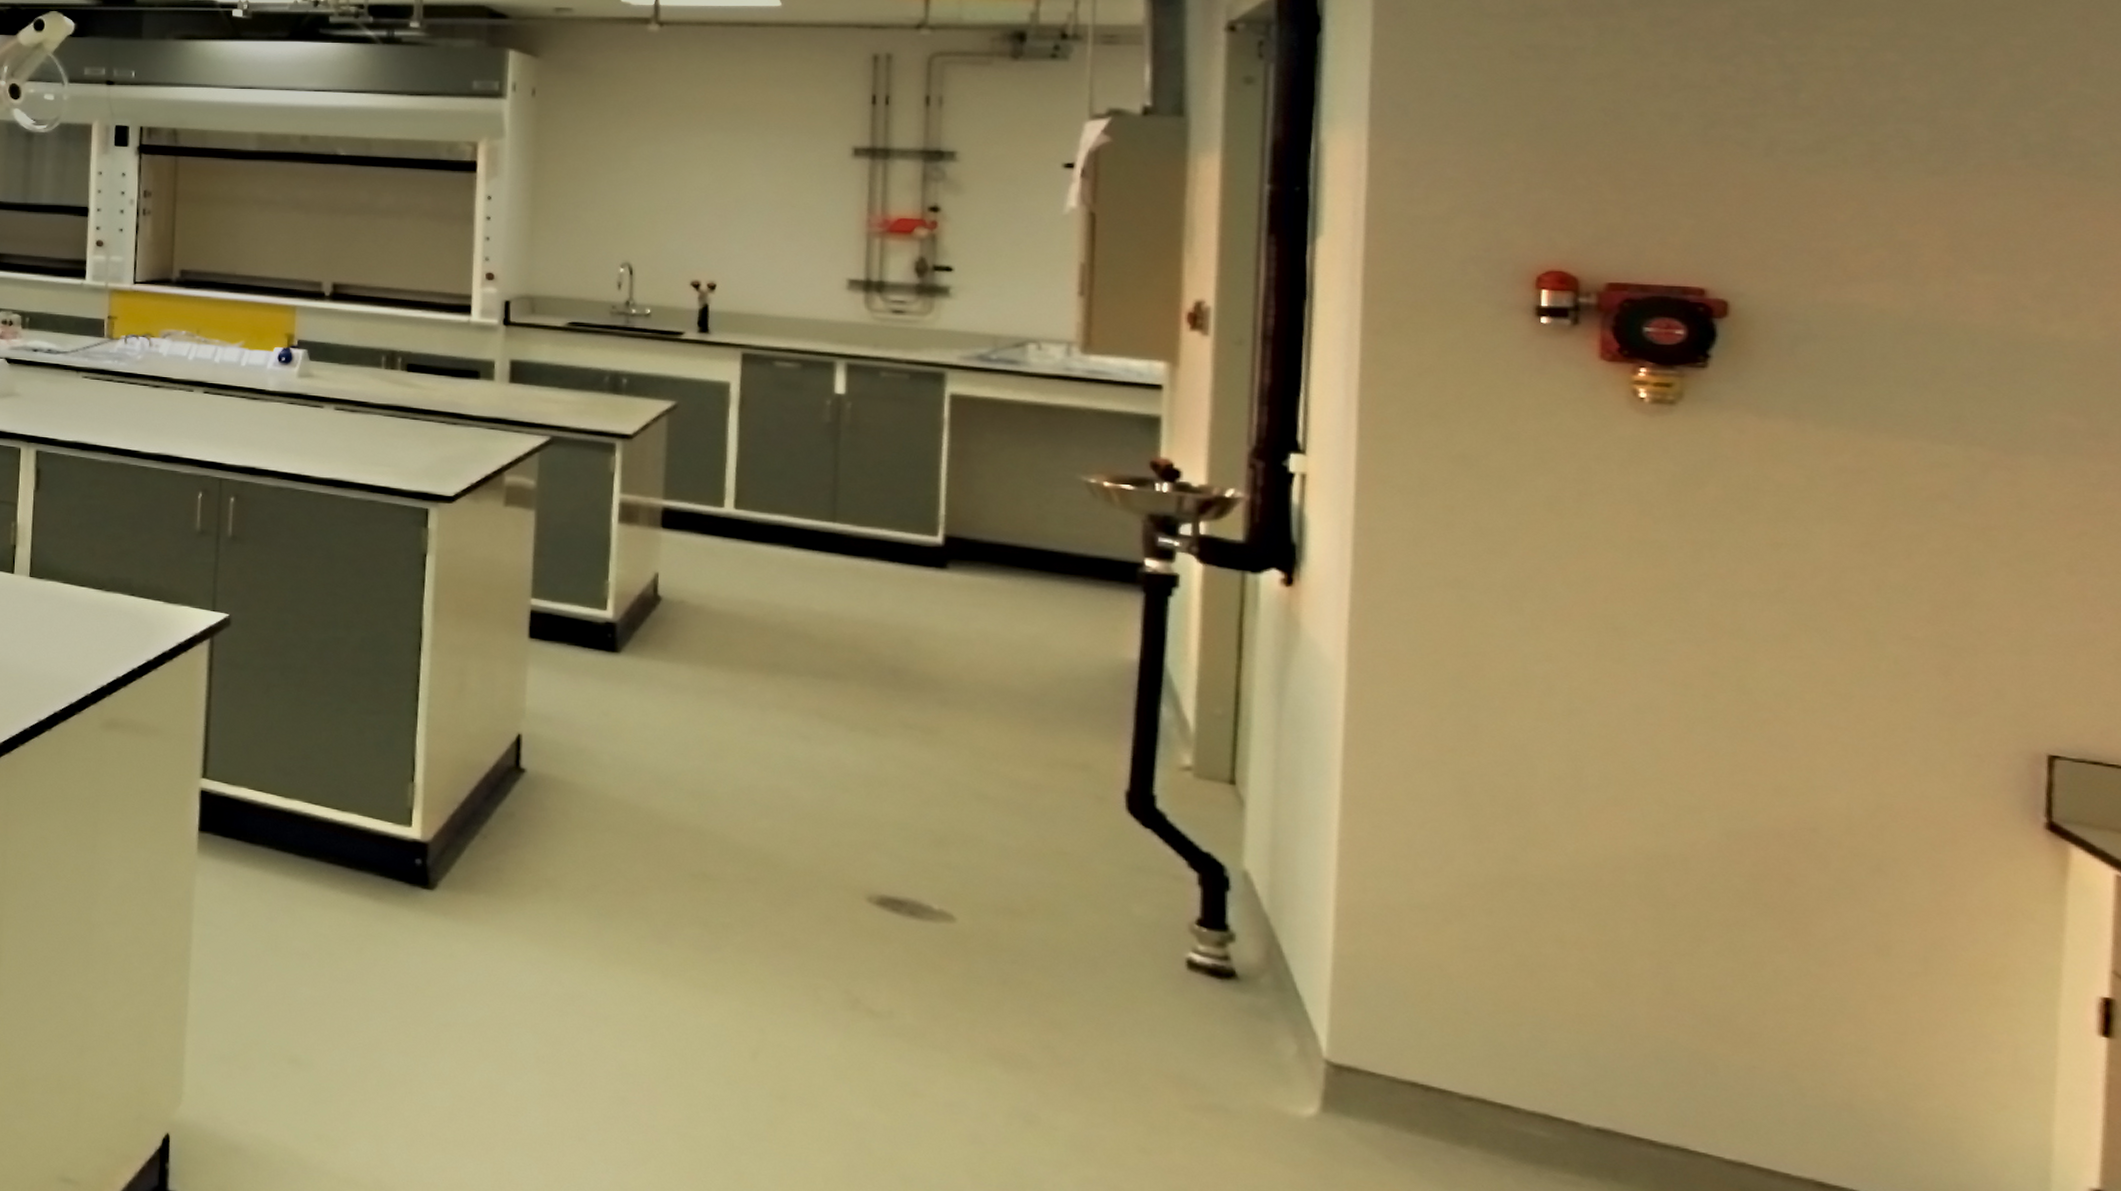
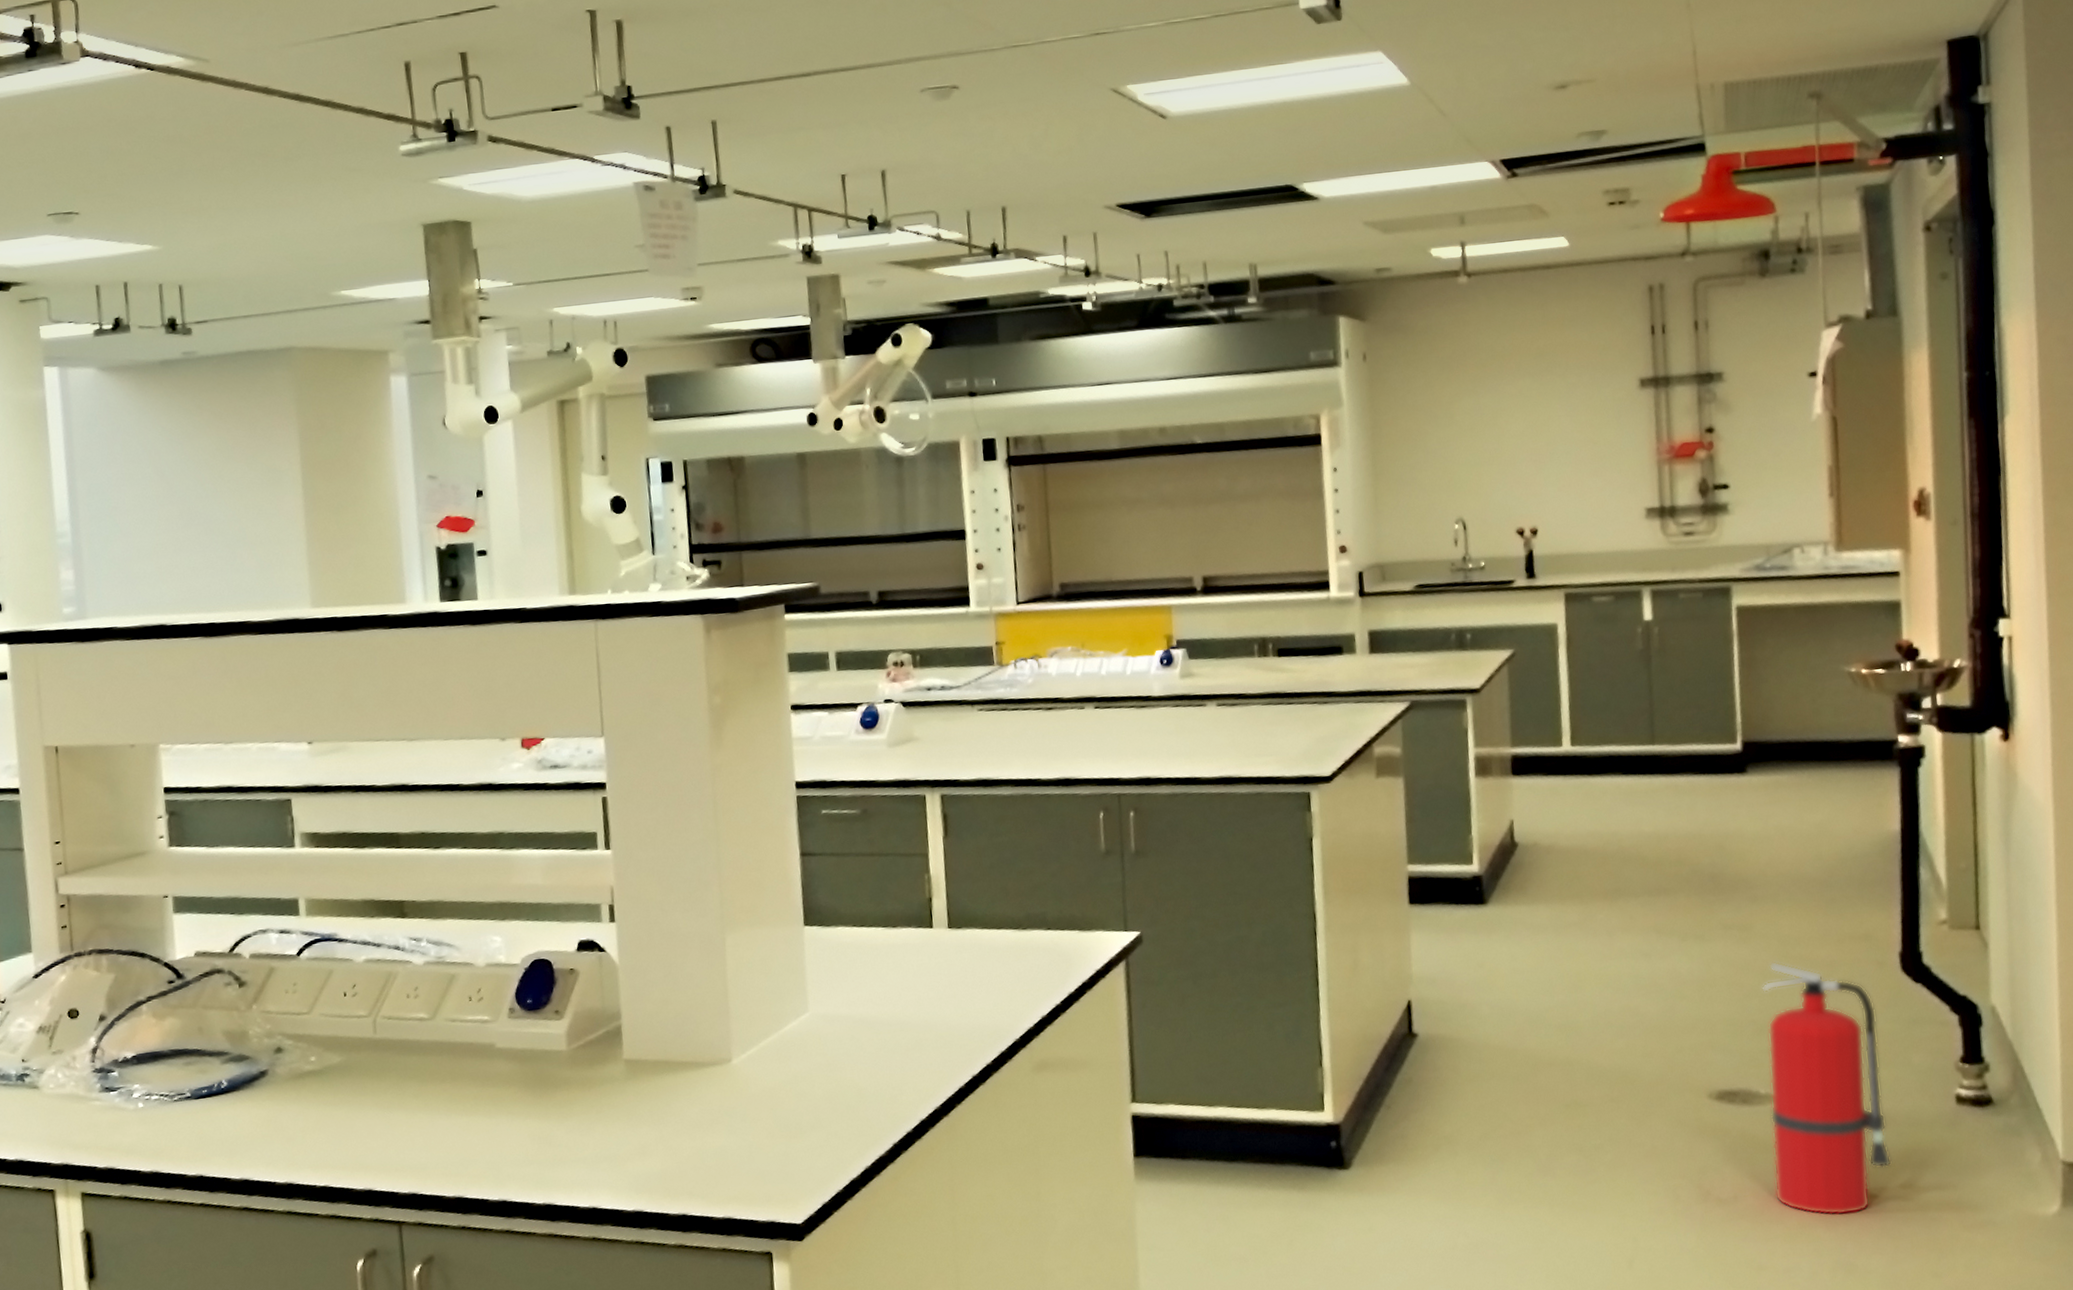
fire extinguisher: none [941,772,1096,1062] -> present [1761,961,1892,1216]

